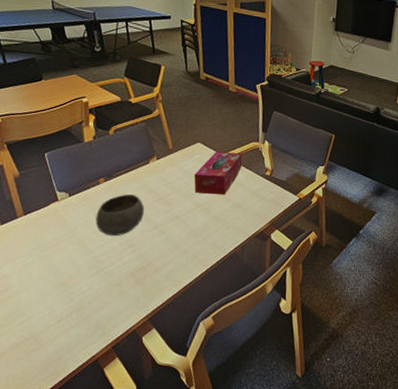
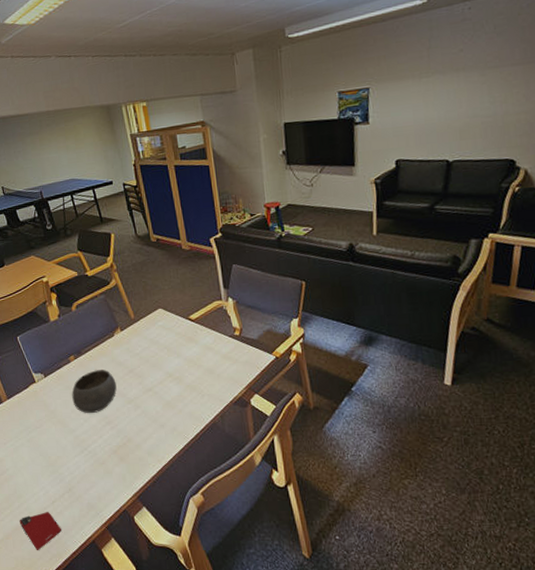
smartphone: none [17,331,64,369] -> present [19,512,62,550]
tissue box: present [194,152,242,195] -> none [160,314,208,362]

